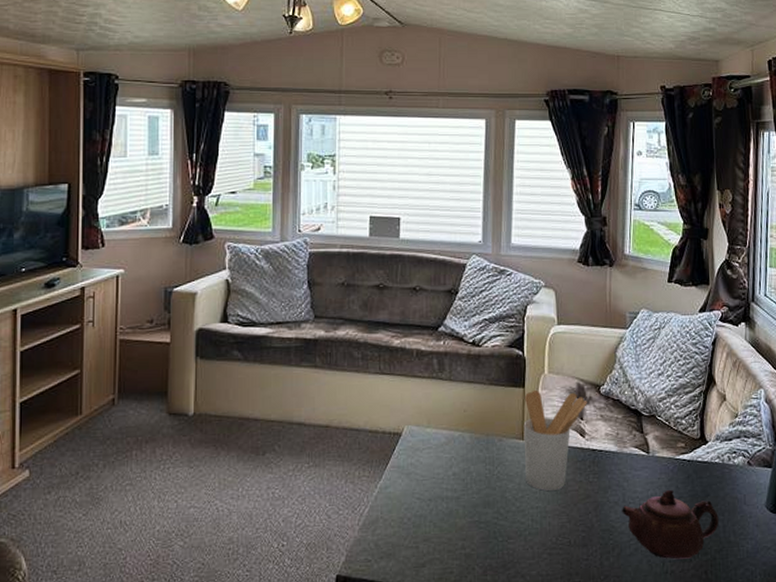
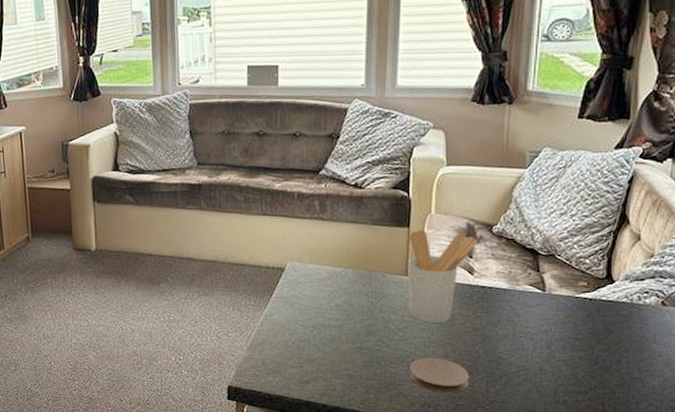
coaster: none [526,529,585,570] -> present [409,358,470,393]
teapot: present [622,489,719,560] -> none [511,326,622,391]

